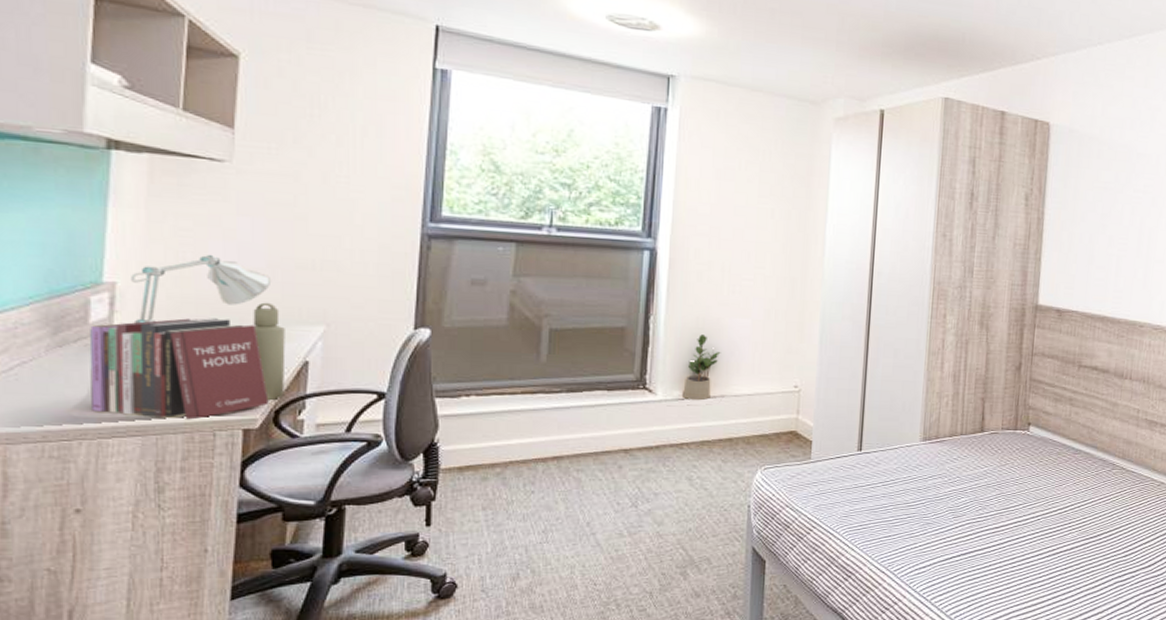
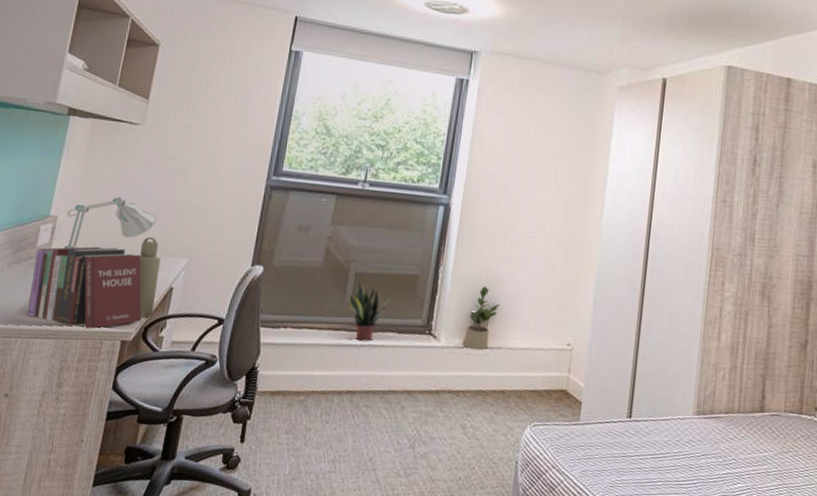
potted plant: none [545,337,594,403] -> present [349,280,390,342]

